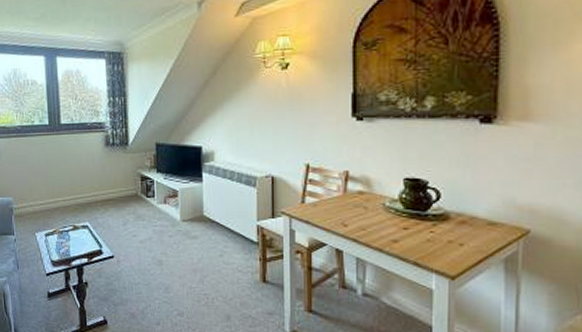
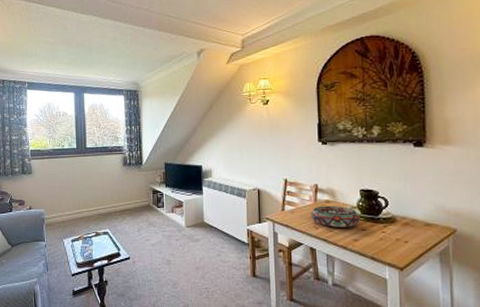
decorative bowl: none [338,198,401,225] -> present [311,205,360,227]

